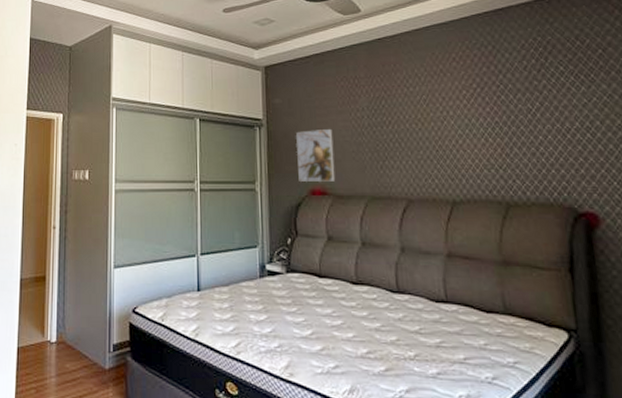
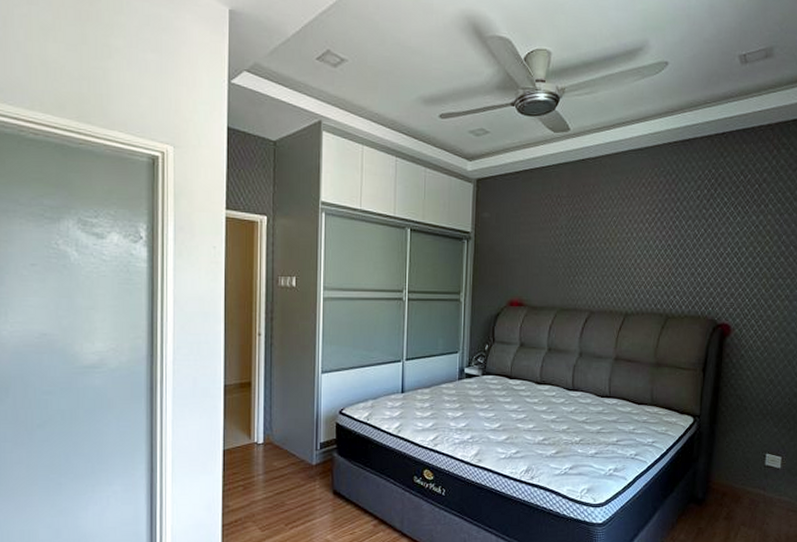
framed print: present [296,128,336,183] -> none [499,244,533,295]

